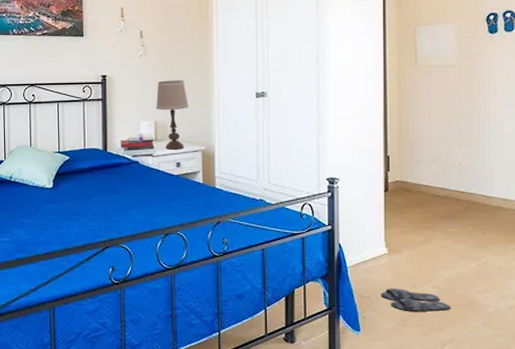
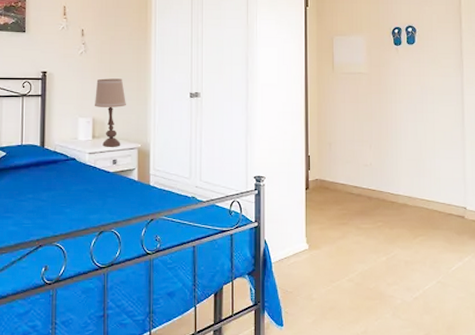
books: present [120,132,156,157] -> none [58,129,93,154]
slippers: present [382,288,452,313] -> none [303,282,365,306]

